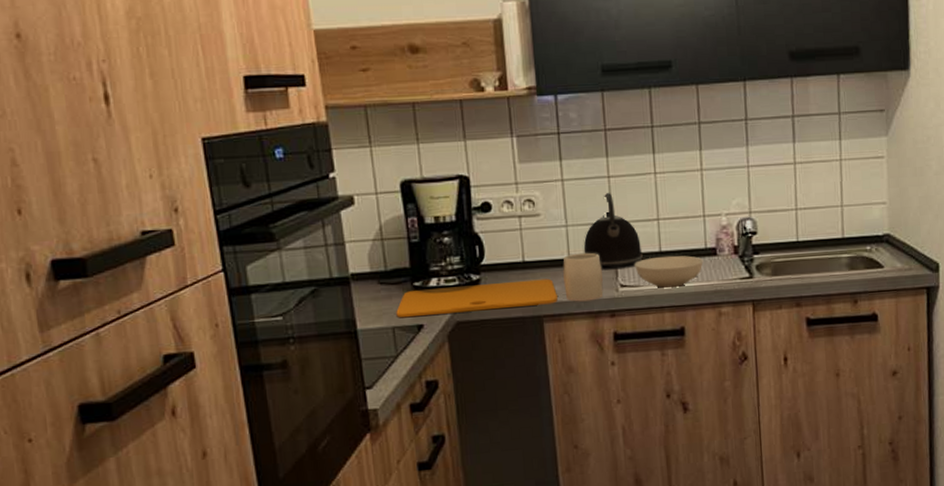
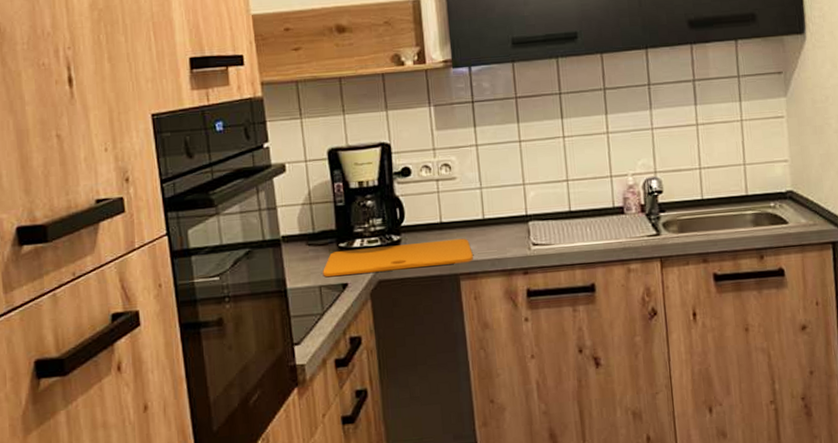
mug: present [563,252,604,302] -> none [478,213,517,261]
kettle: present [584,193,643,271] -> none [497,156,554,230]
bowl: present [634,255,703,289] -> none [546,214,612,247]

